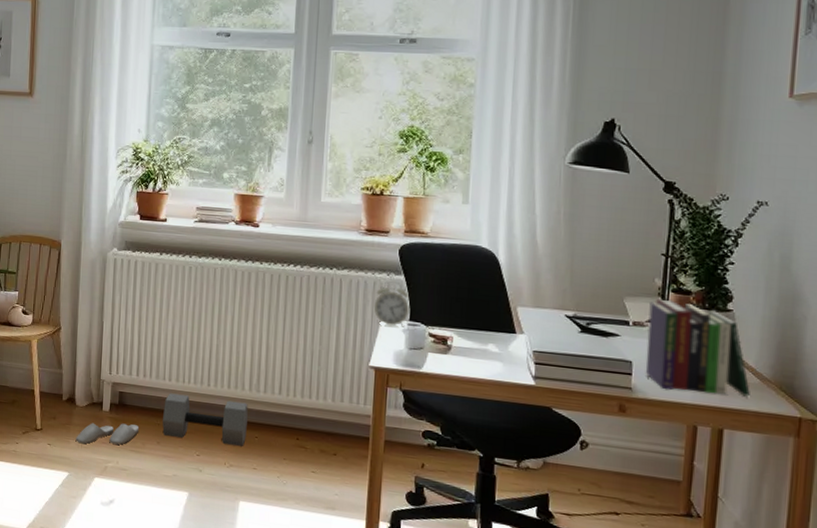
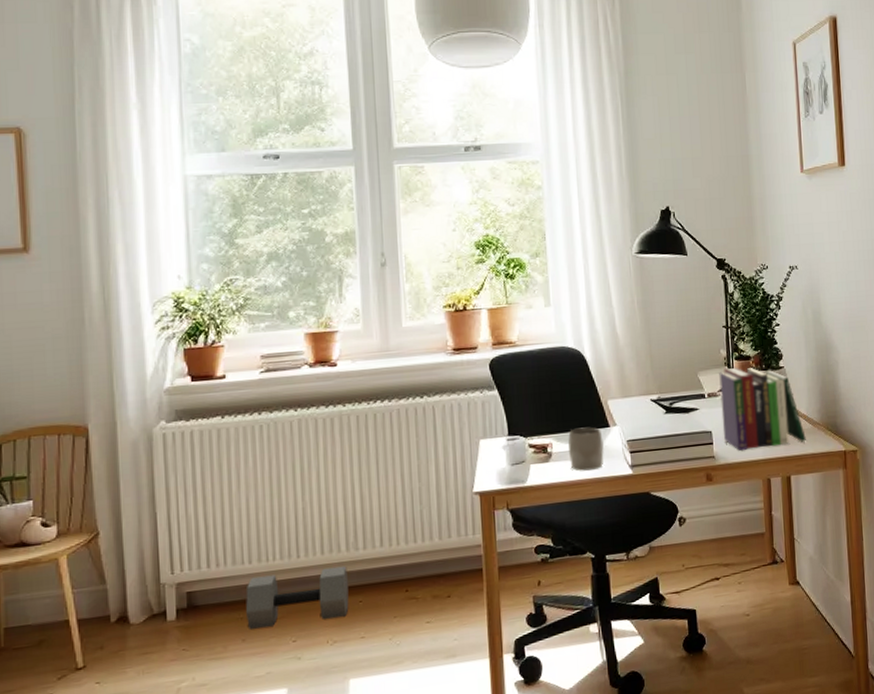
slippers: present [75,422,140,445] -> none [134,627,218,670]
alarm clock: present [373,280,410,327] -> none [470,397,508,447]
mug: none [469,327,508,372] -> present [568,427,605,471]

